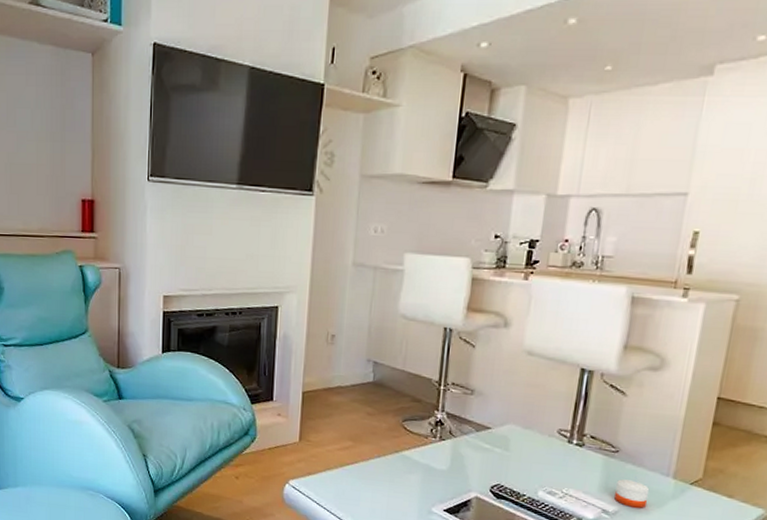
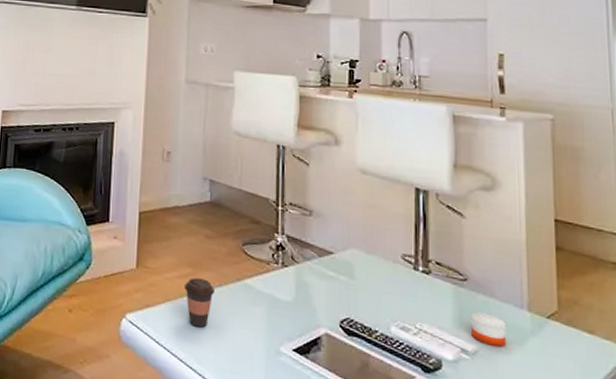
coffee cup: none [345,450,373,492] -> present [185,277,214,328]

